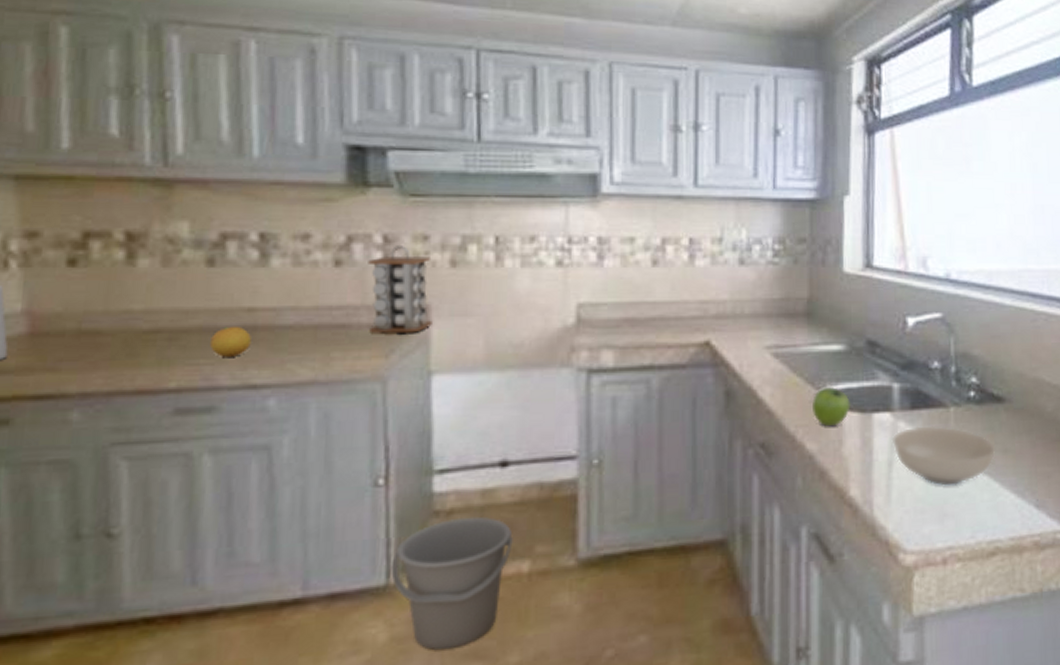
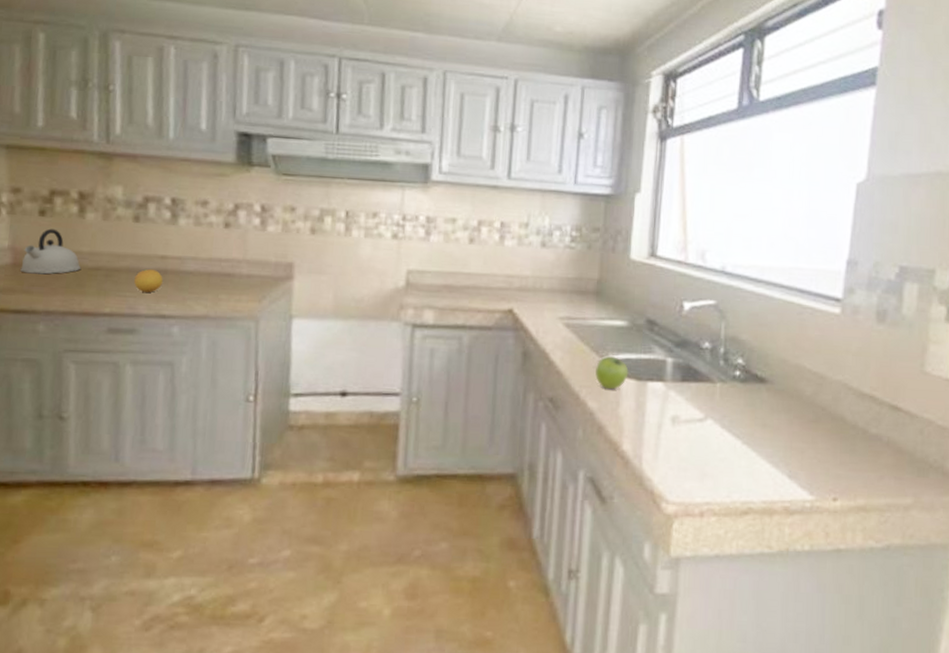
kettle: none [41,282,133,345] -> present [20,228,82,275]
spice rack: present [368,246,432,335] -> none [248,214,297,285]
bucket: present [391,516,513,650] -> none [255,432,348,533]
bowl: present [891,426,996,485] -> none [662,396,756,451]

